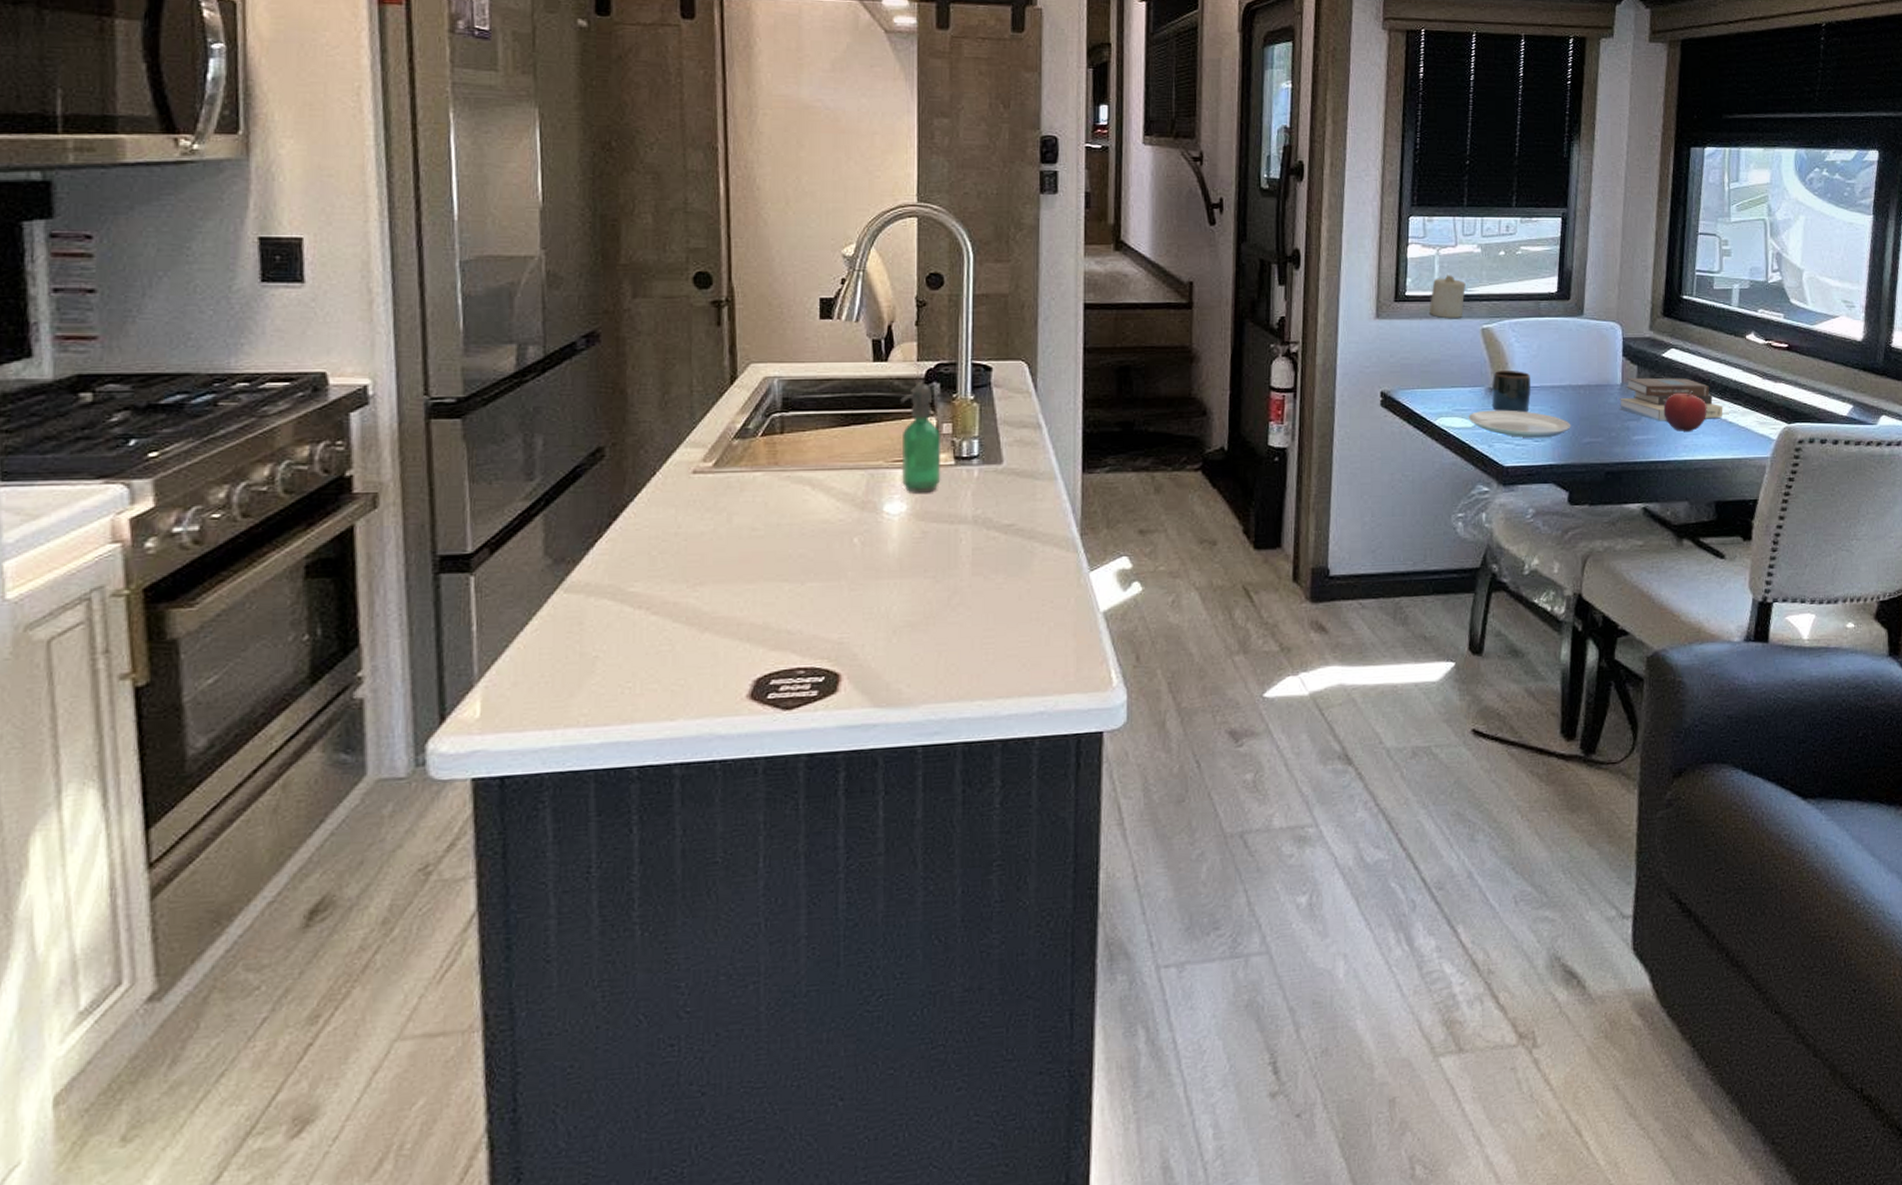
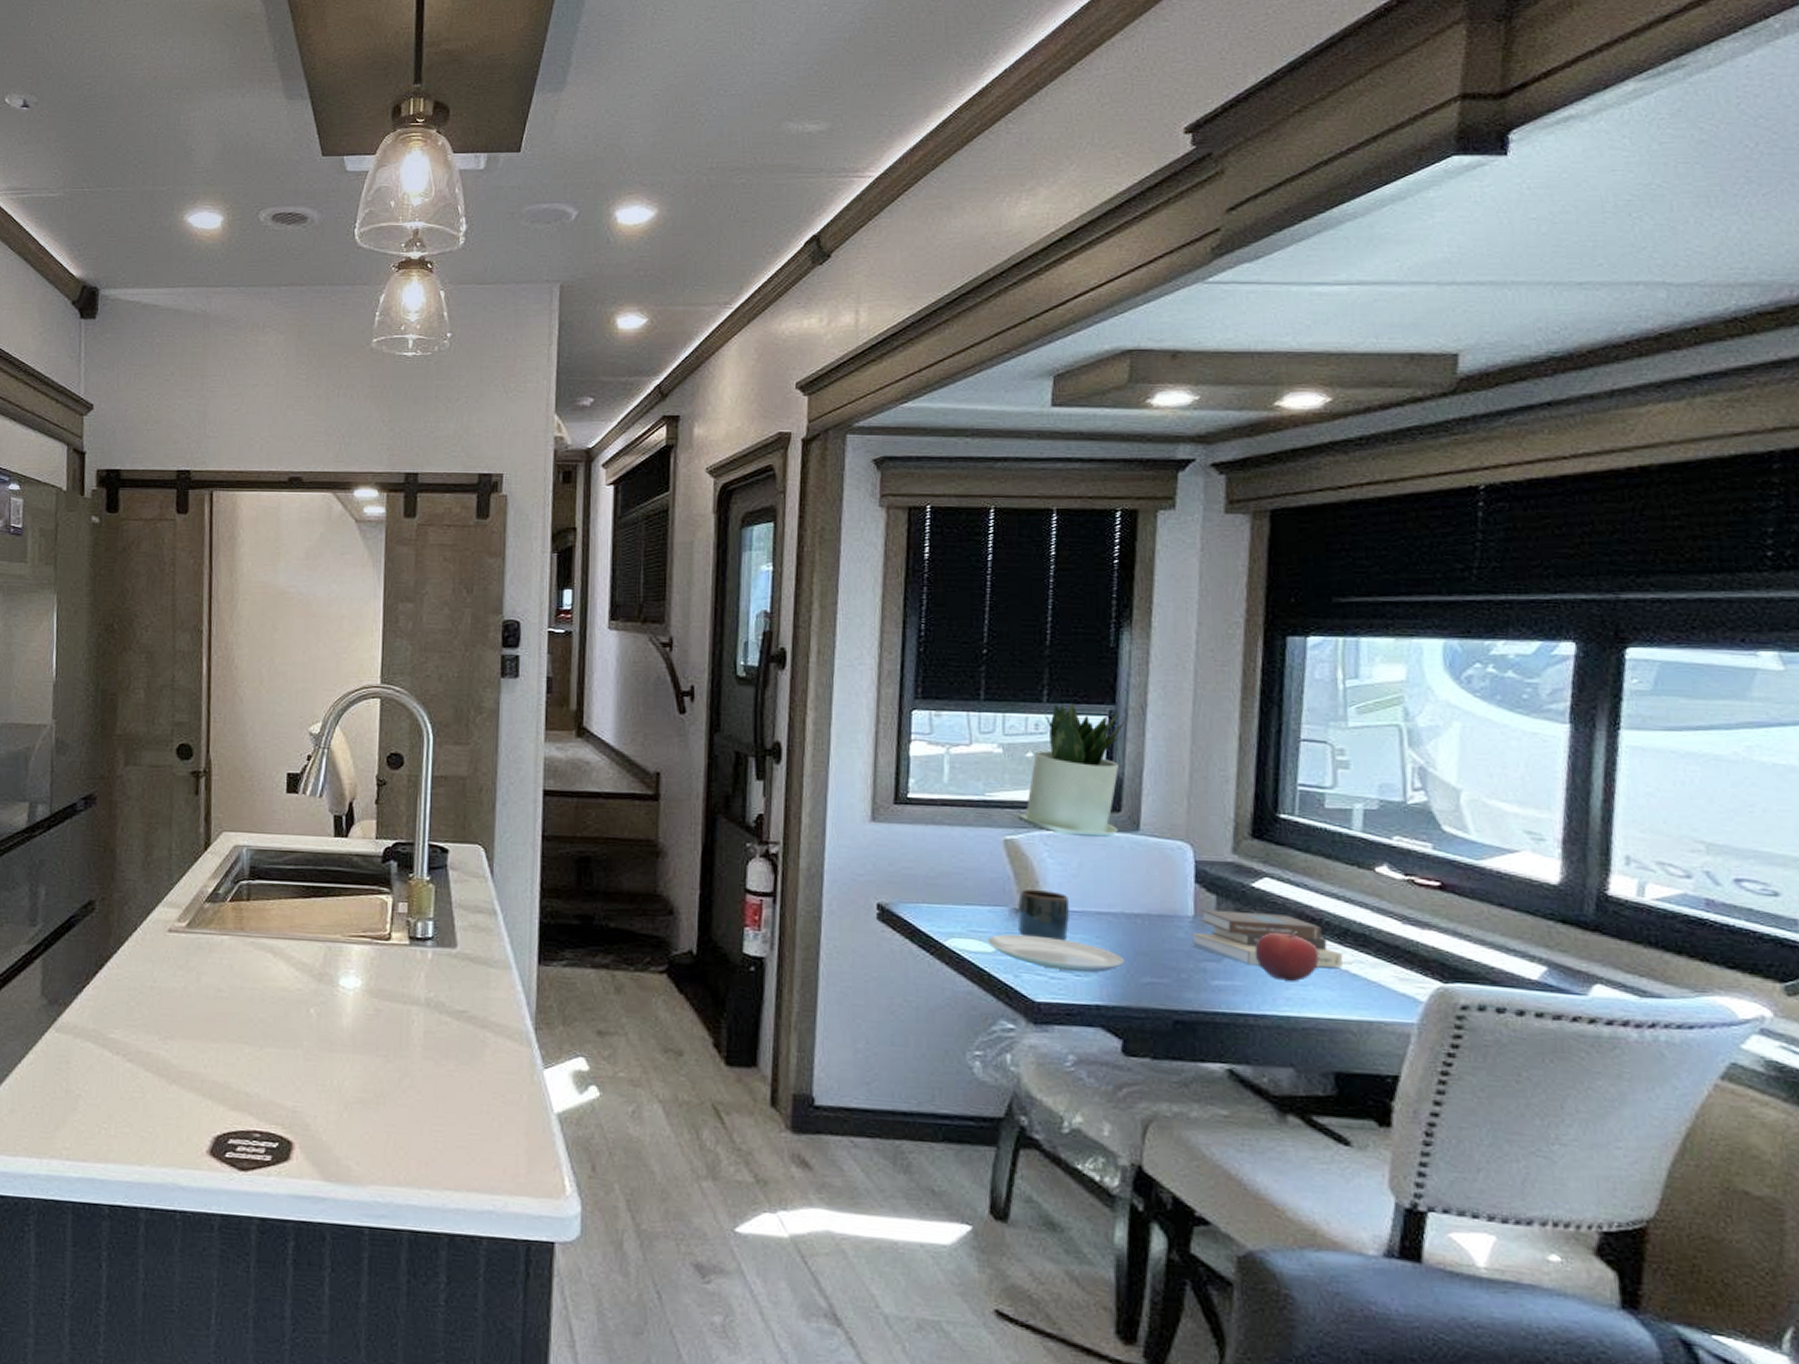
soap dispenser: present [900,382,942,493] -> none [356,860,397,971]
candle: present [1428,274,1466,318] -> none [936,775,983,826]
planter: none [1492,206,1576,323] -> present [1017,702,1128,838]

